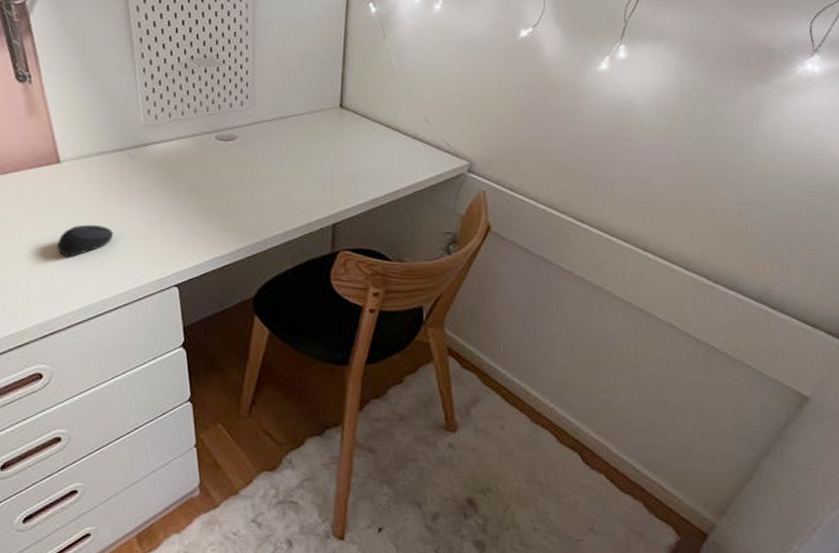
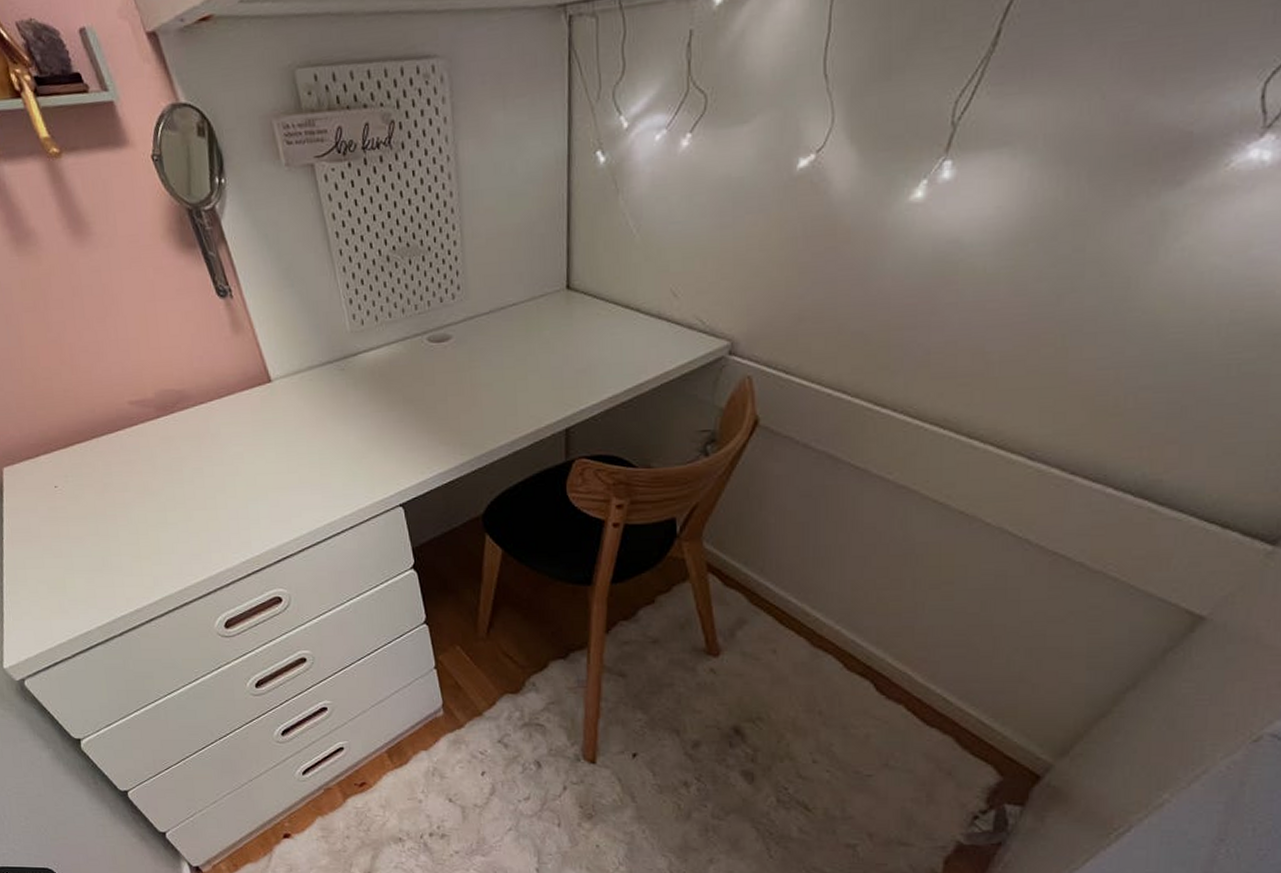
computer mouse: present [57,224,114,257] -> none [279,445,333,481]

